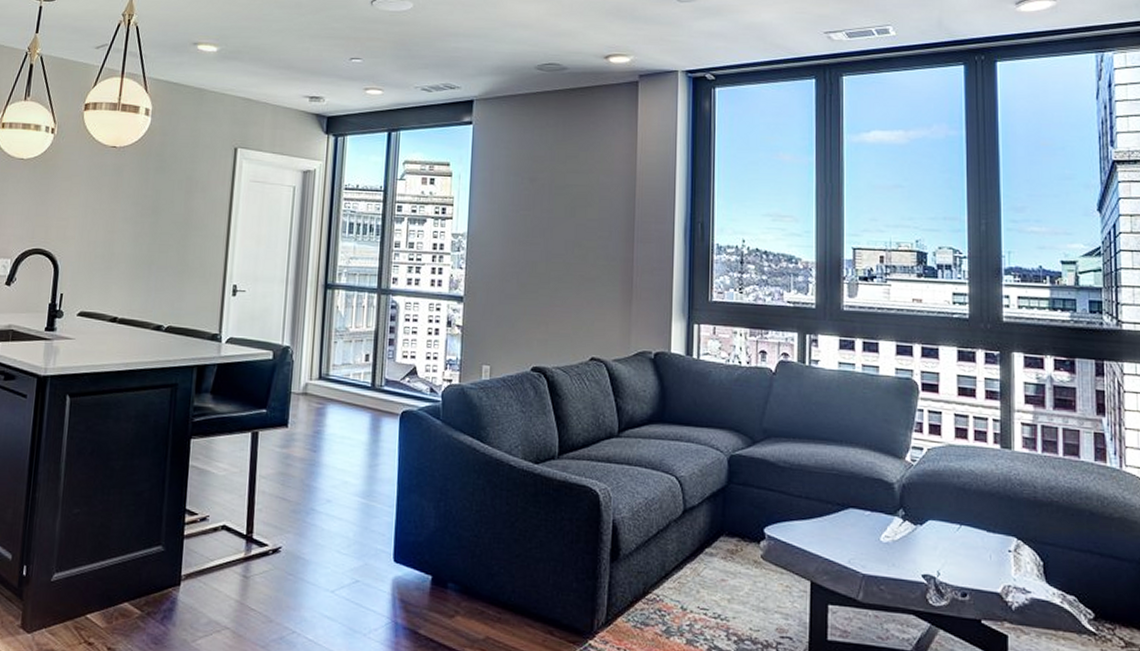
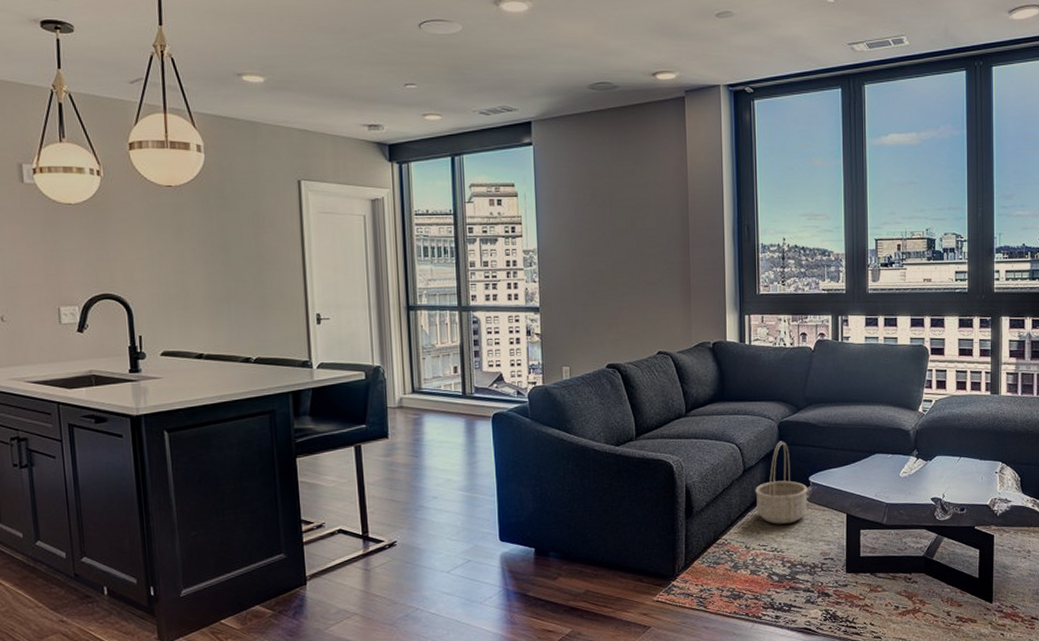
basket: none [696,479,762,585] -> present [755,441,808,524]

